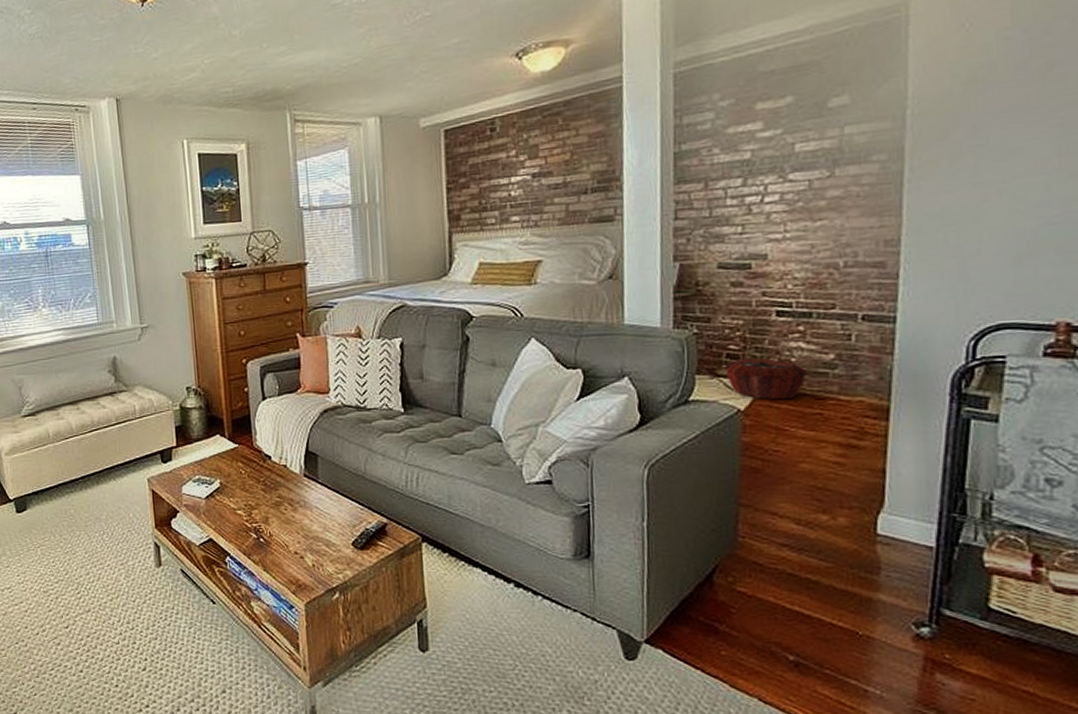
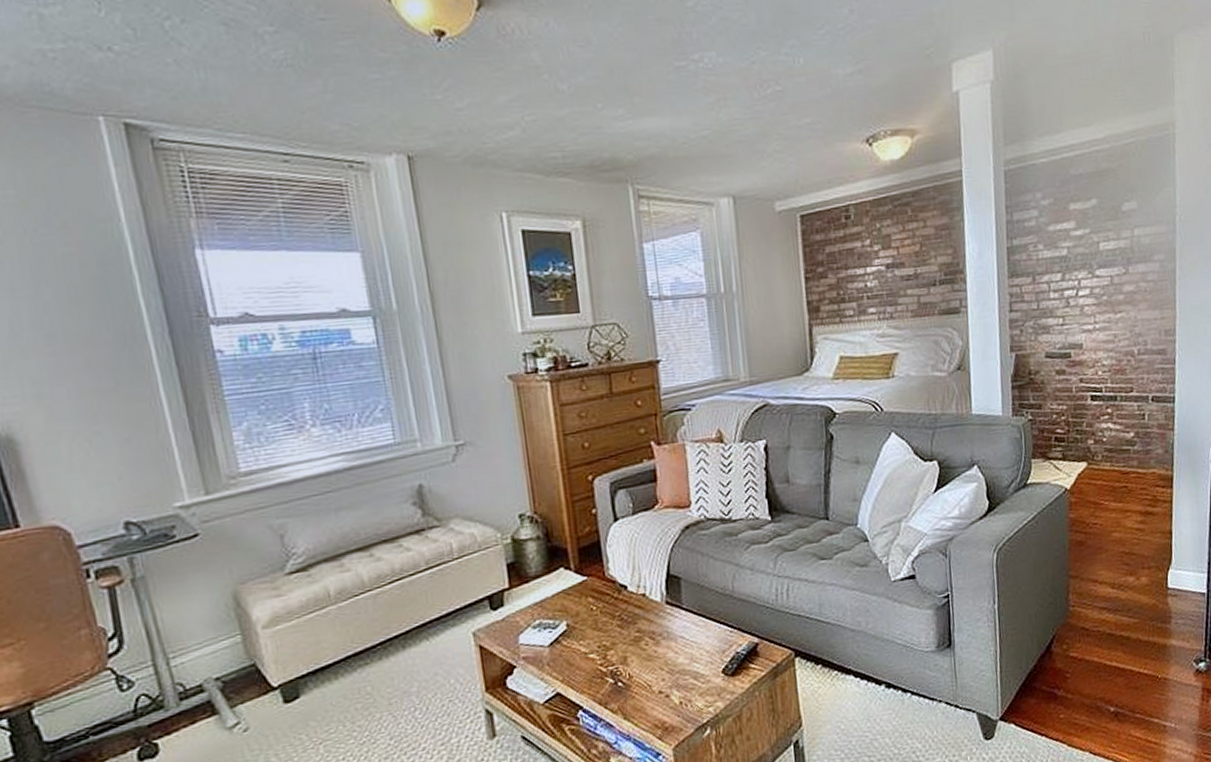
woven basket: present [724,358,807,400] -> none [1053,439,1115,478]

